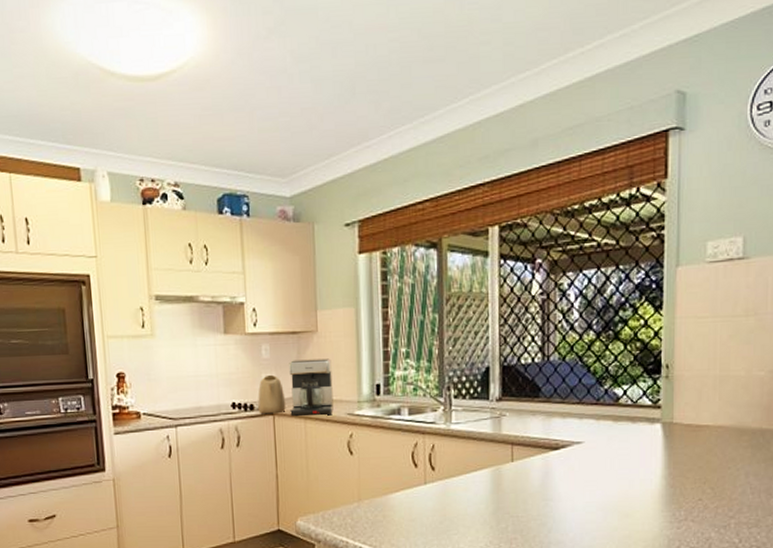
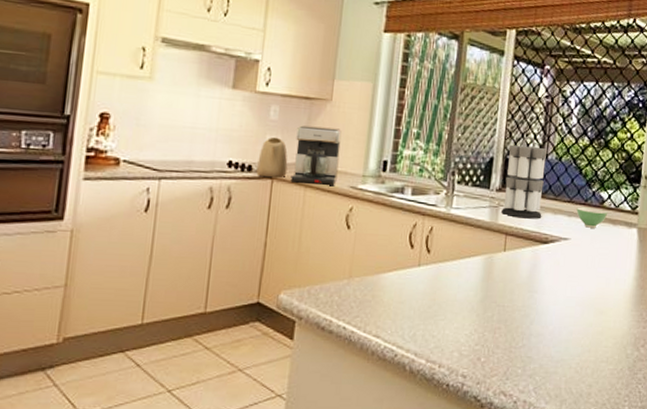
spice rack: none [504,338,549,426] -> present [501,136,548,219]
bowl: none [588,407,625,429] -> present [576,207,608,228]

